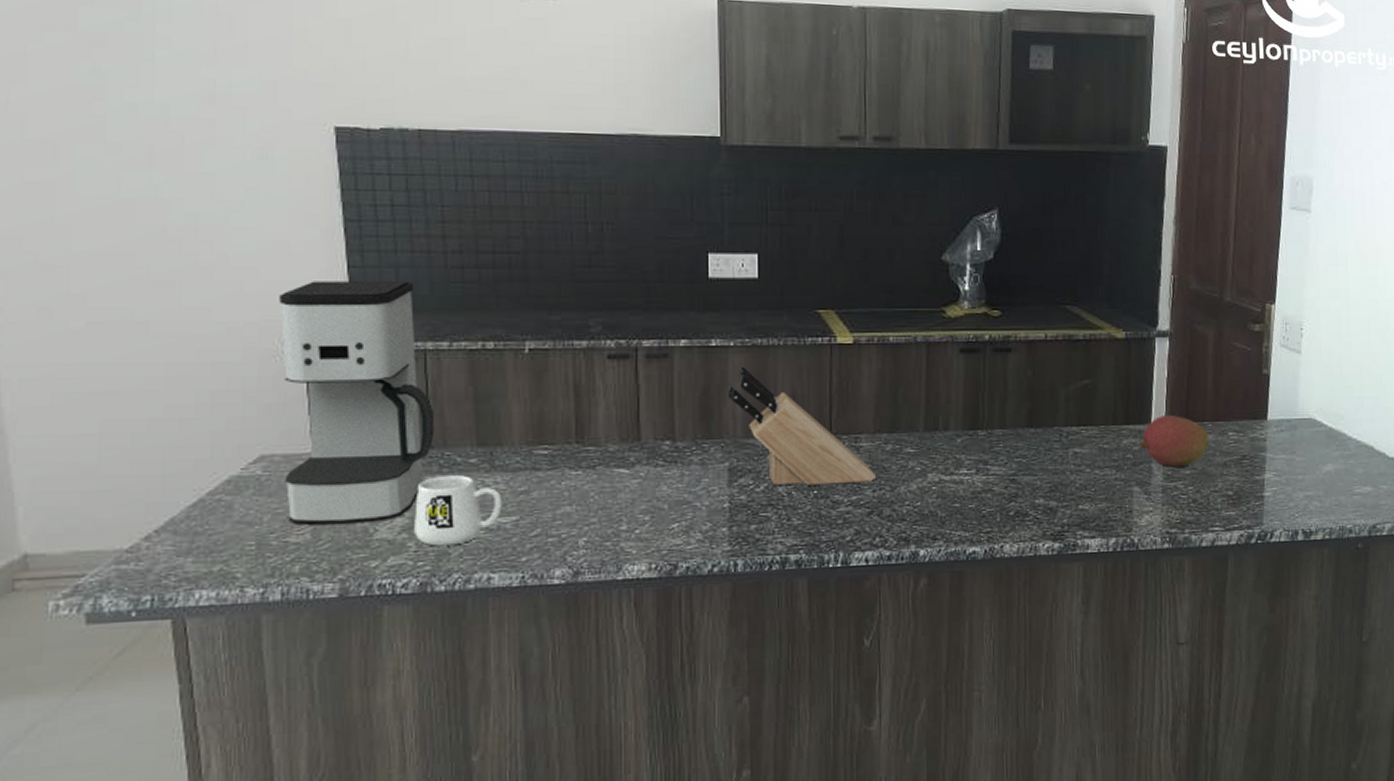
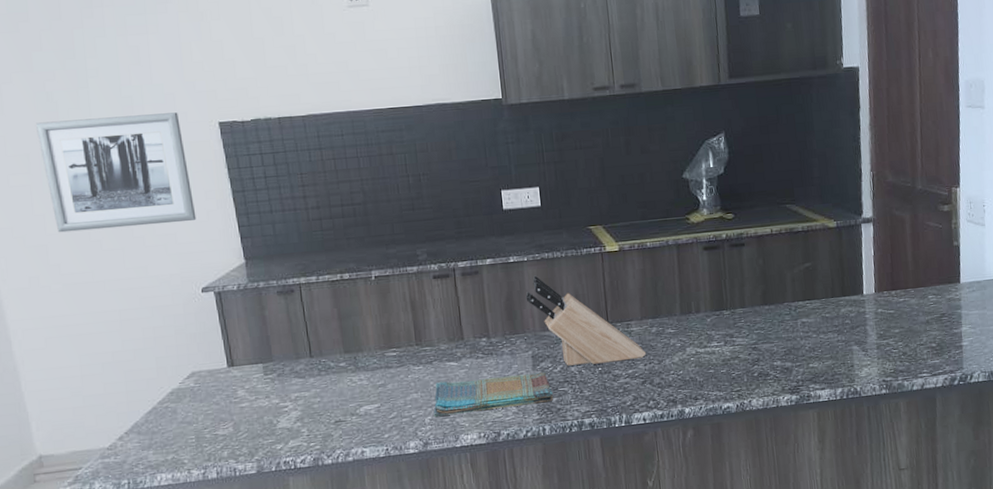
wall art: none [72,100,290,254] -> present [36,112,197,233]
coffee maker: present [279,281,435,525] -> none [193,233,313,421]
mug: present [414,475,502,546] -> none [304,376,367,431]
dish towel: none [591,491,751,538] -> present [433,372,553,417]
fruit: present [1138,414,1209,467] -> none [854,285,913,328]

